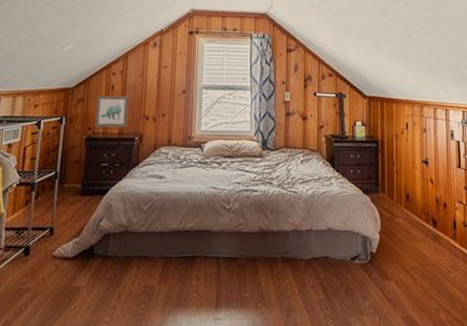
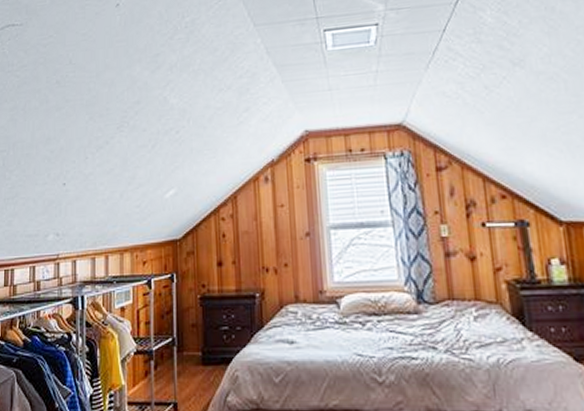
wall art: present [95,95,130,128] -> none [207,244,246,284]

